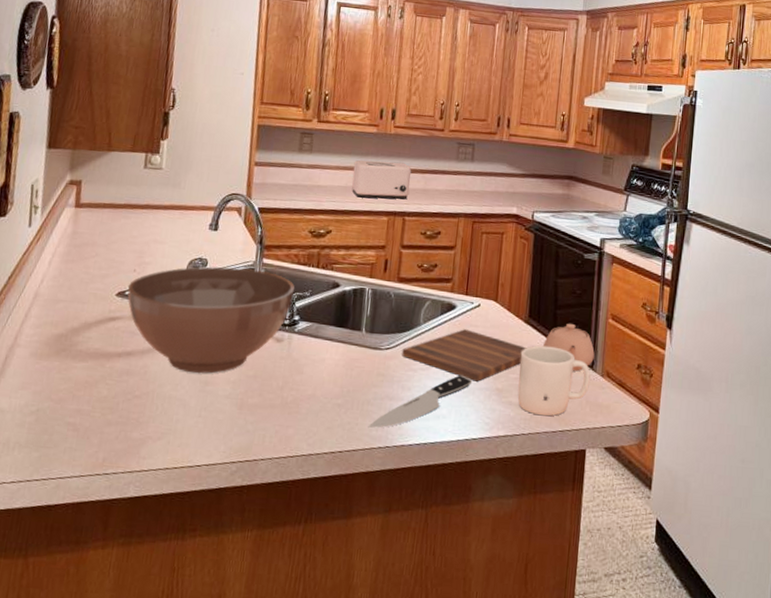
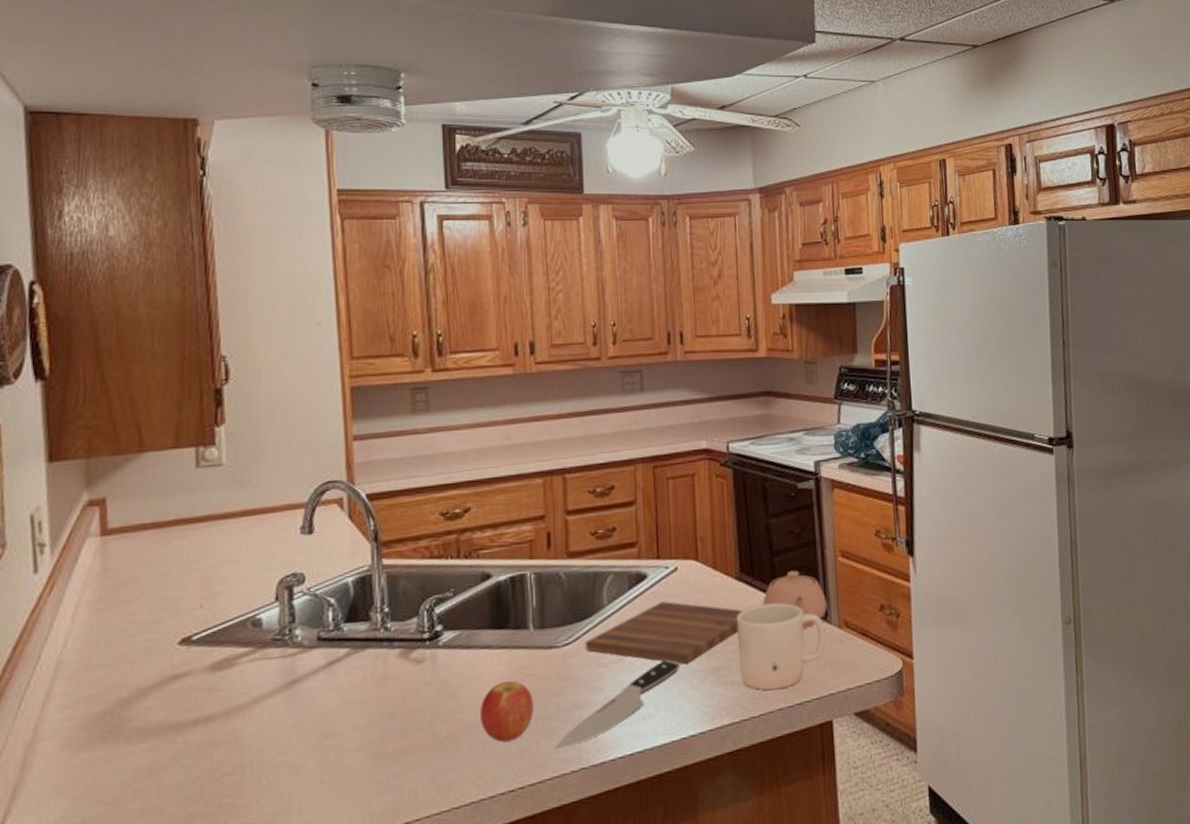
bowl: present [127,266,295,374] -> none [194,574,432,728]
fruit: none [317,367,358,414] -> present [480,680,533,742]
toaster: present [352,160,412,200] -> none [488,407,567,460]

